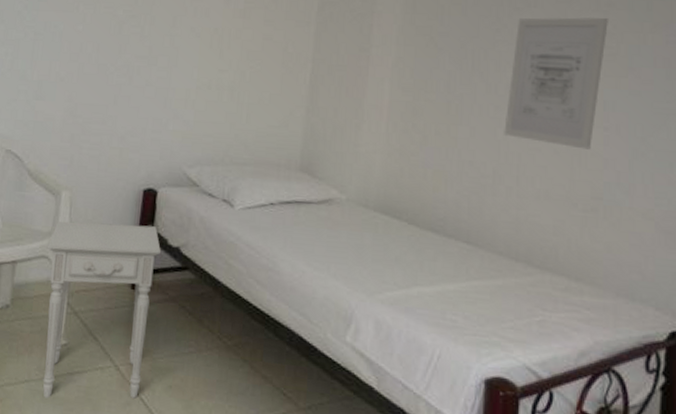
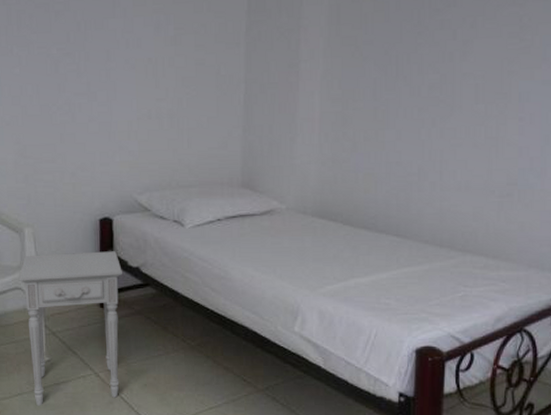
wall art: present [504,17,608,150] -> none [427,11,524,141]

